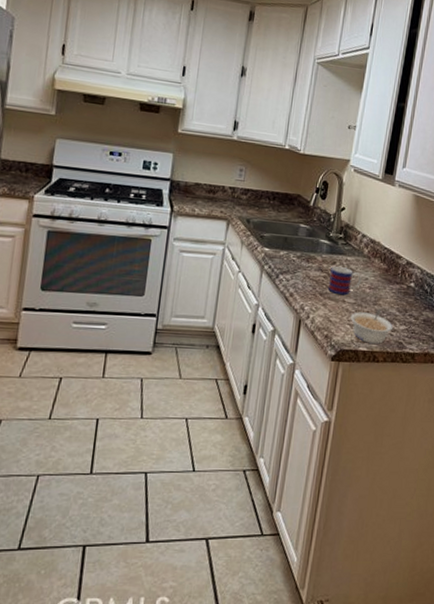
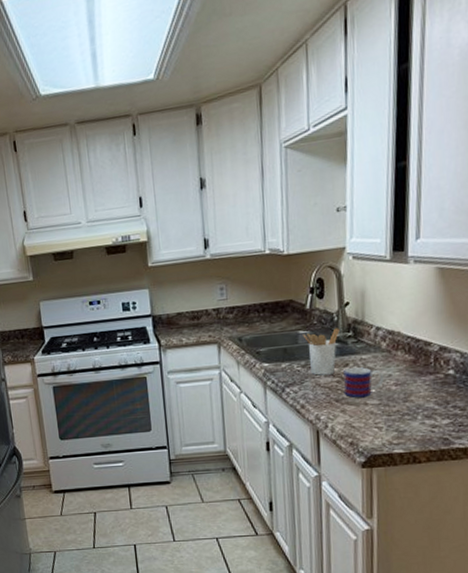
utensil holder: none [303,228,334,269] -> present [302,328,339,376]
legume: present [350,309,394,344] -> none [377,406,434,444]

